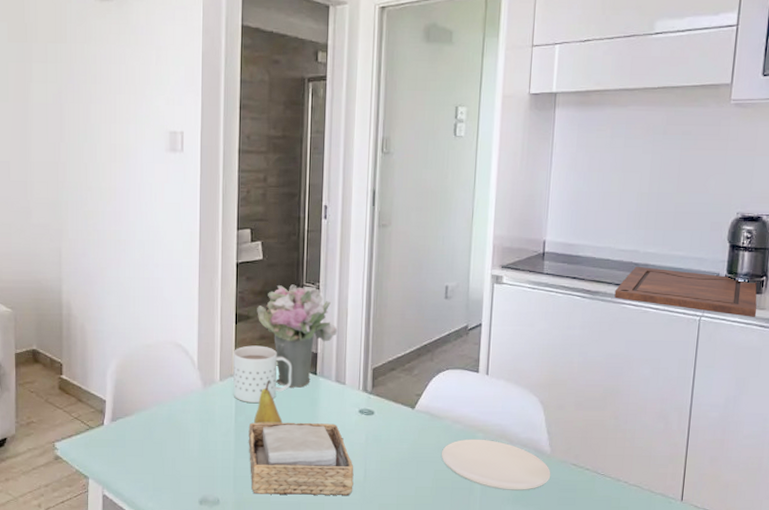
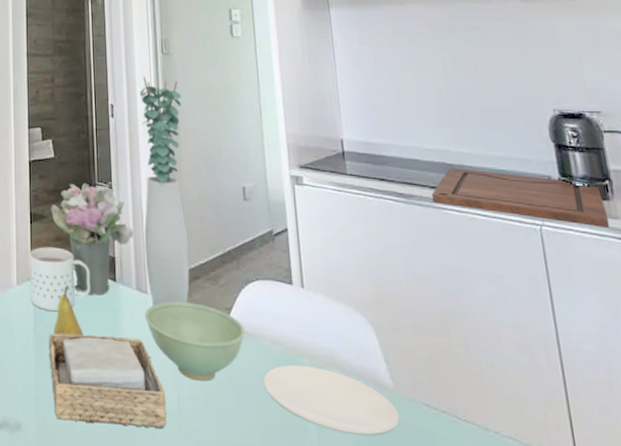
bowl: none [341,391,431,456] -> present [144,301,245,382]
vase: none [346,177,397,395] -> present [139,77,190,306]

